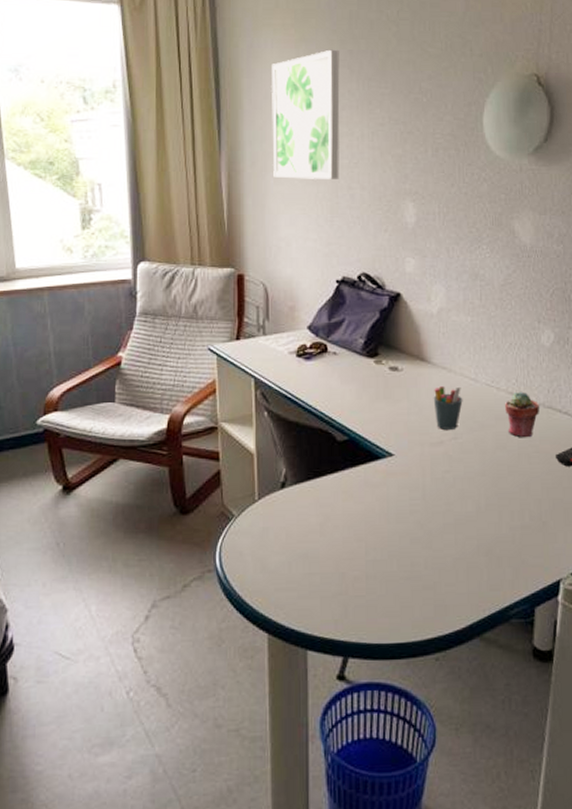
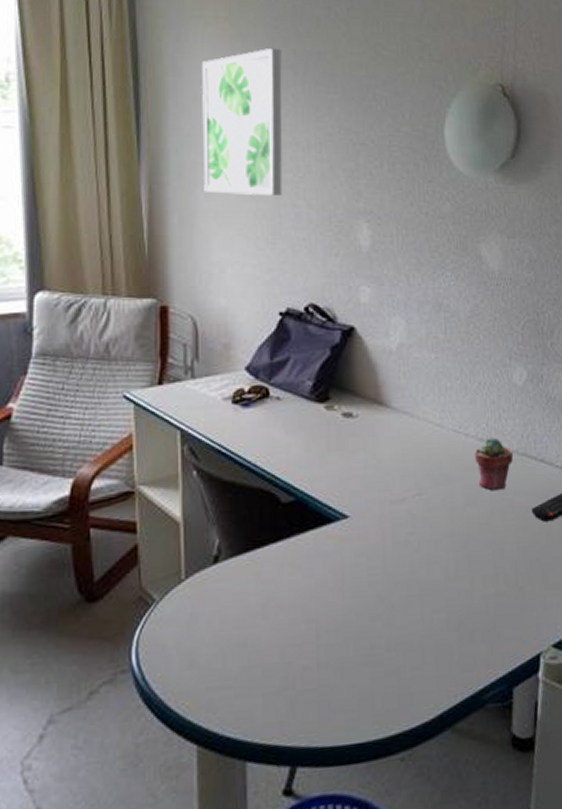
pen holder: present [433,386,463,431] -> none [393,433,428,486]

